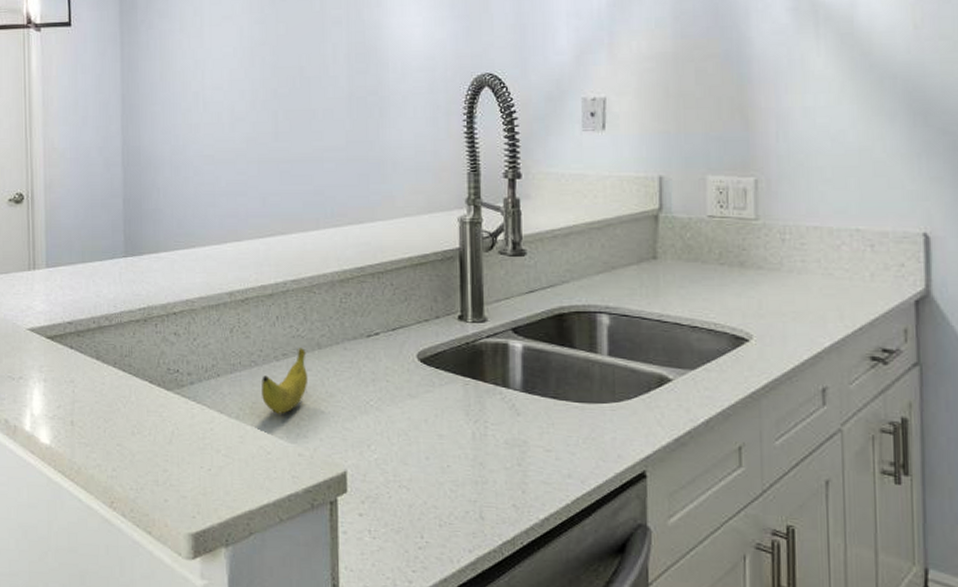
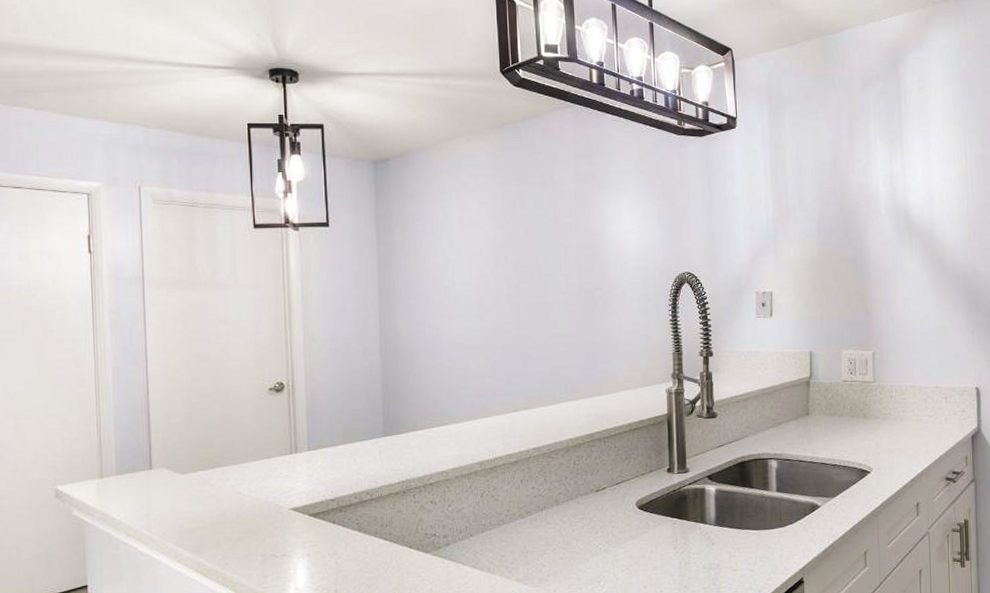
banana: present [262,348,308,414] -> none [509,505,549,564]

